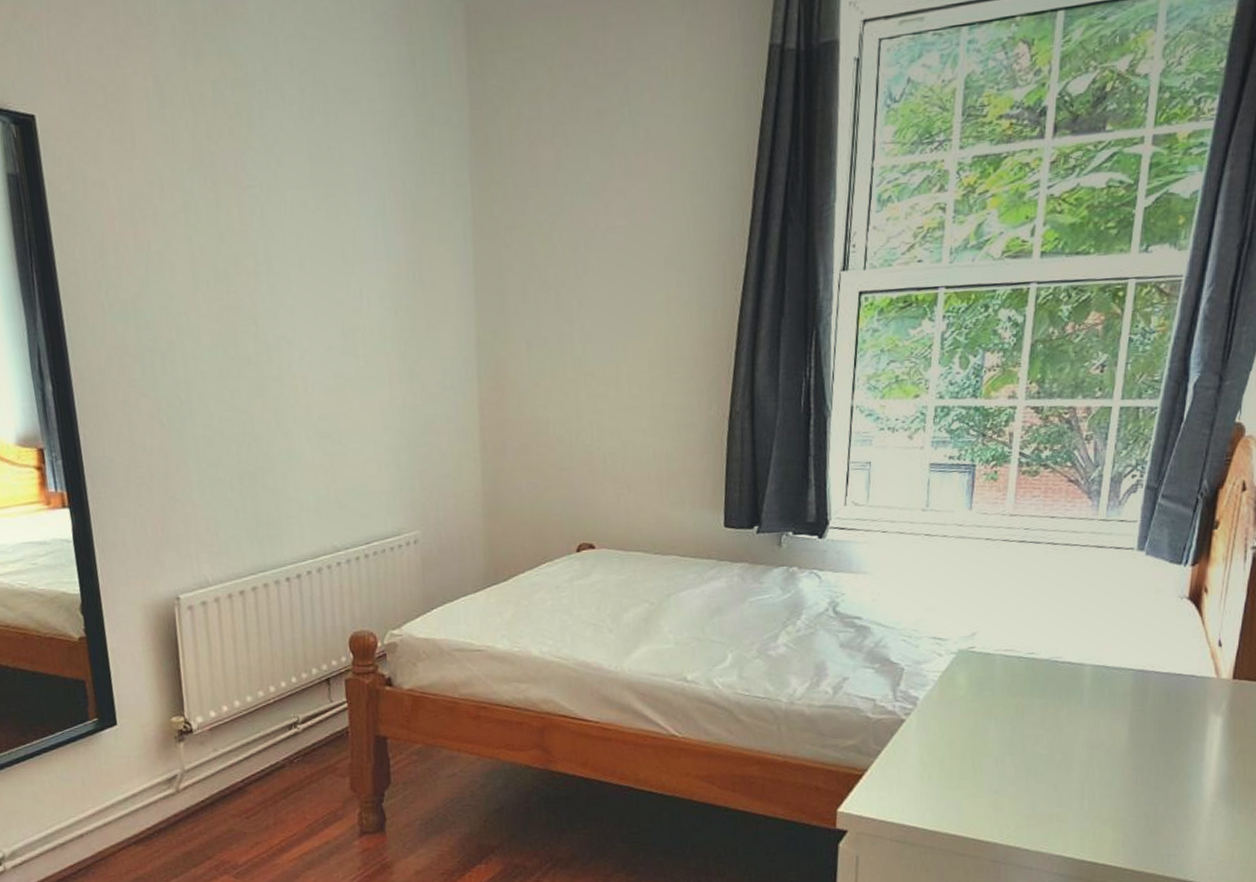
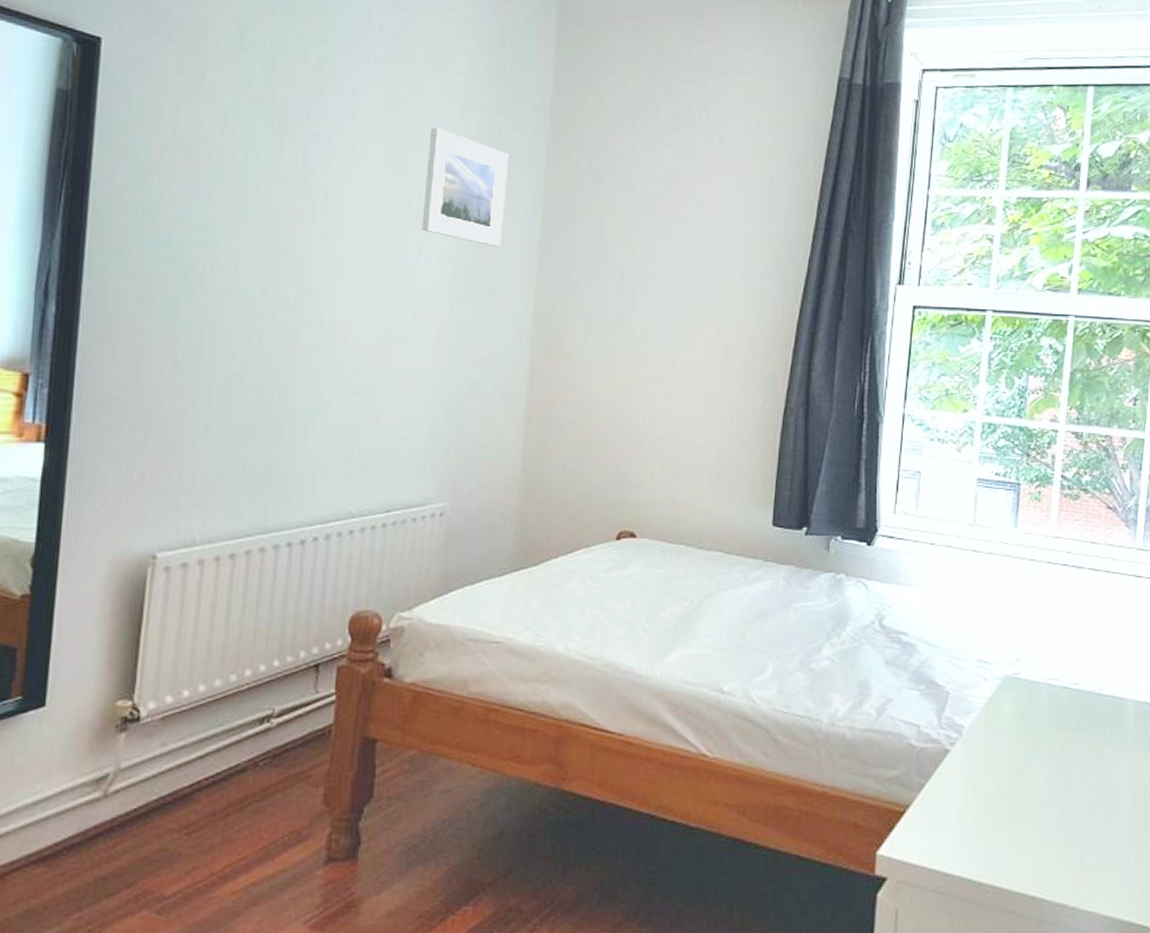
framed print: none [354,163,437,281] -> present [422,128,509,247]

